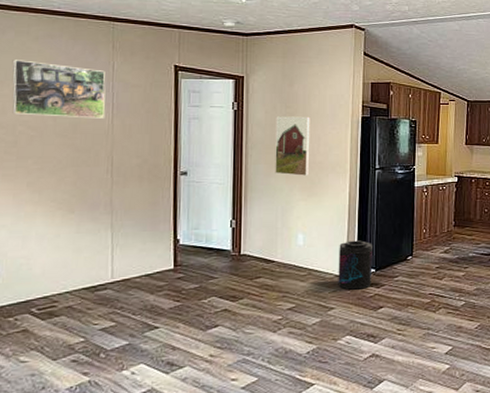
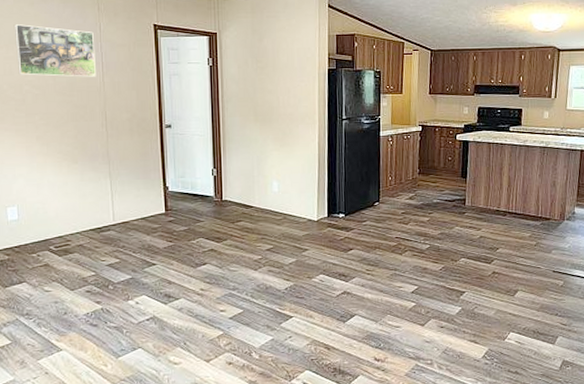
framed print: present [275,116,310,176] -> none [248,70,281,127]
supplement container: present [338,240,373,290] -> none [310,187,342,233]

